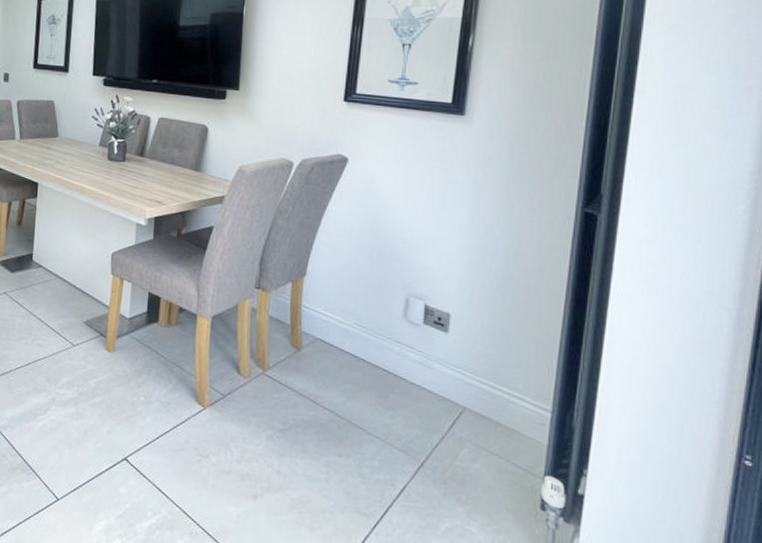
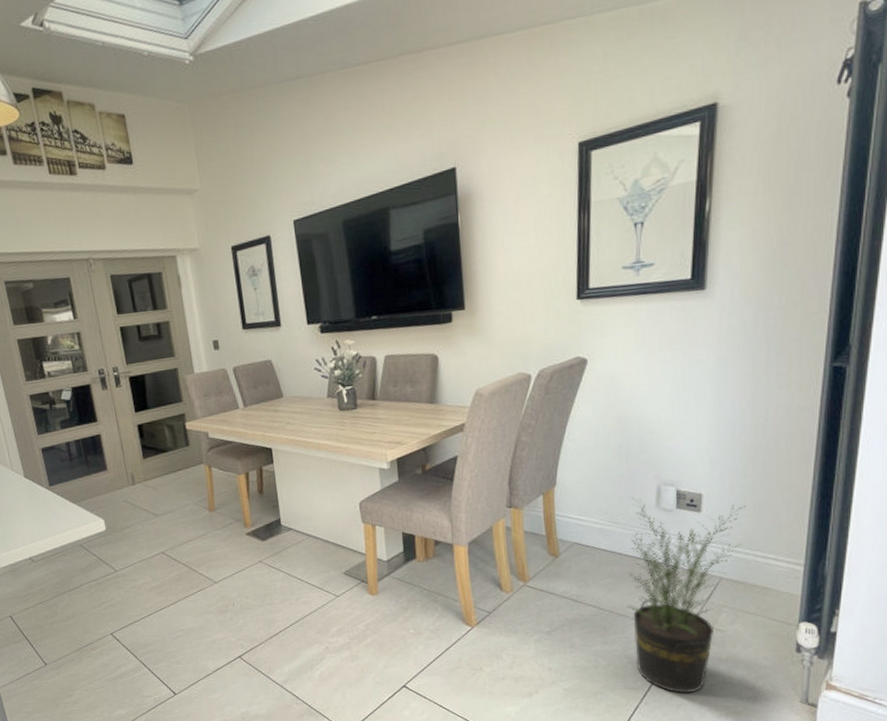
potted plant: none [364,303,494,533] -> present [626,497,746,694]

